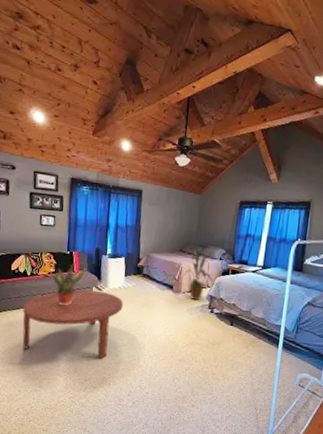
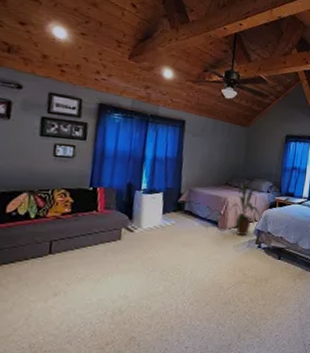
coffee table: present [22,289,123,358] -> none [16,232,160,316]
potted plant: present [50,264,86,306] -> none [63,202,114,254]

